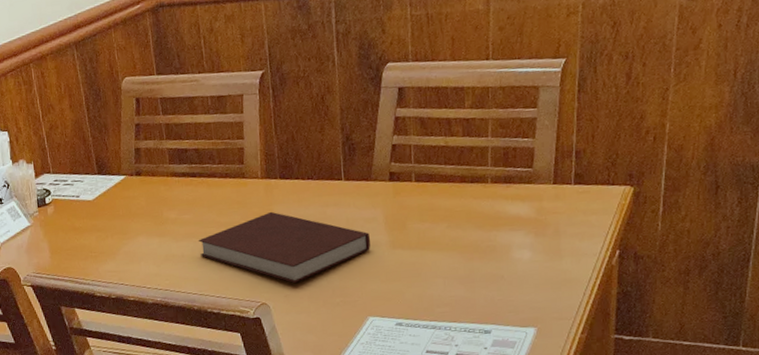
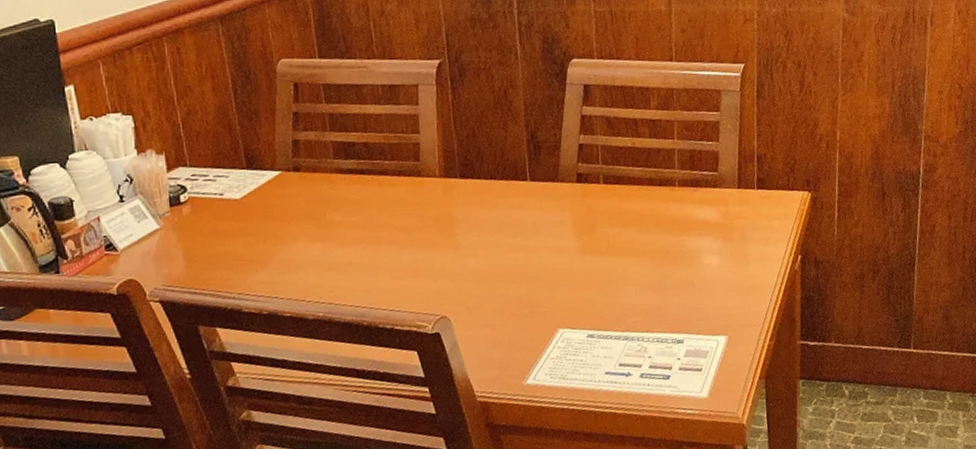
notebook: present [198,211,371,283] -> none [367,213,560,293]

